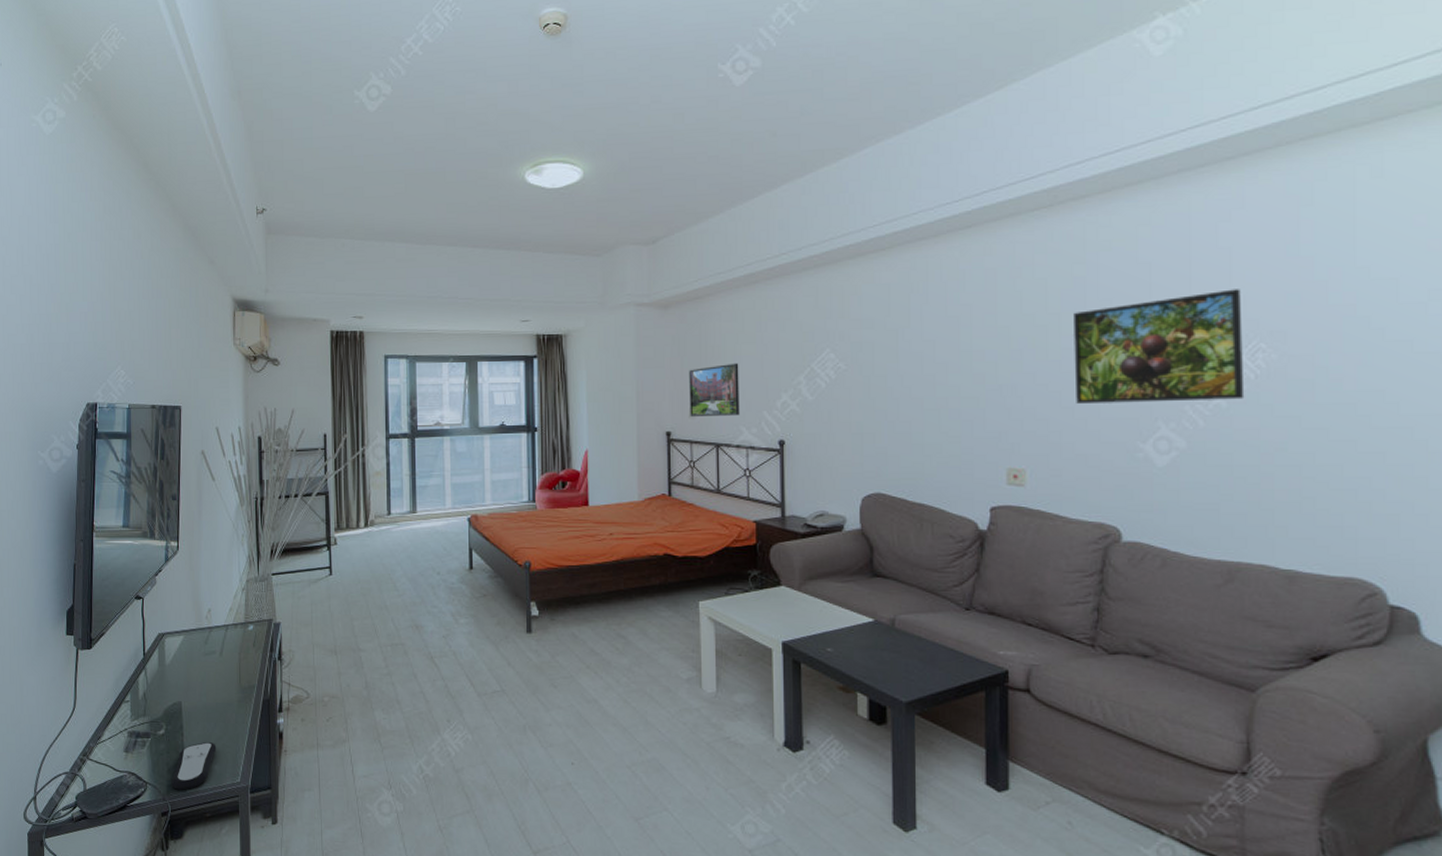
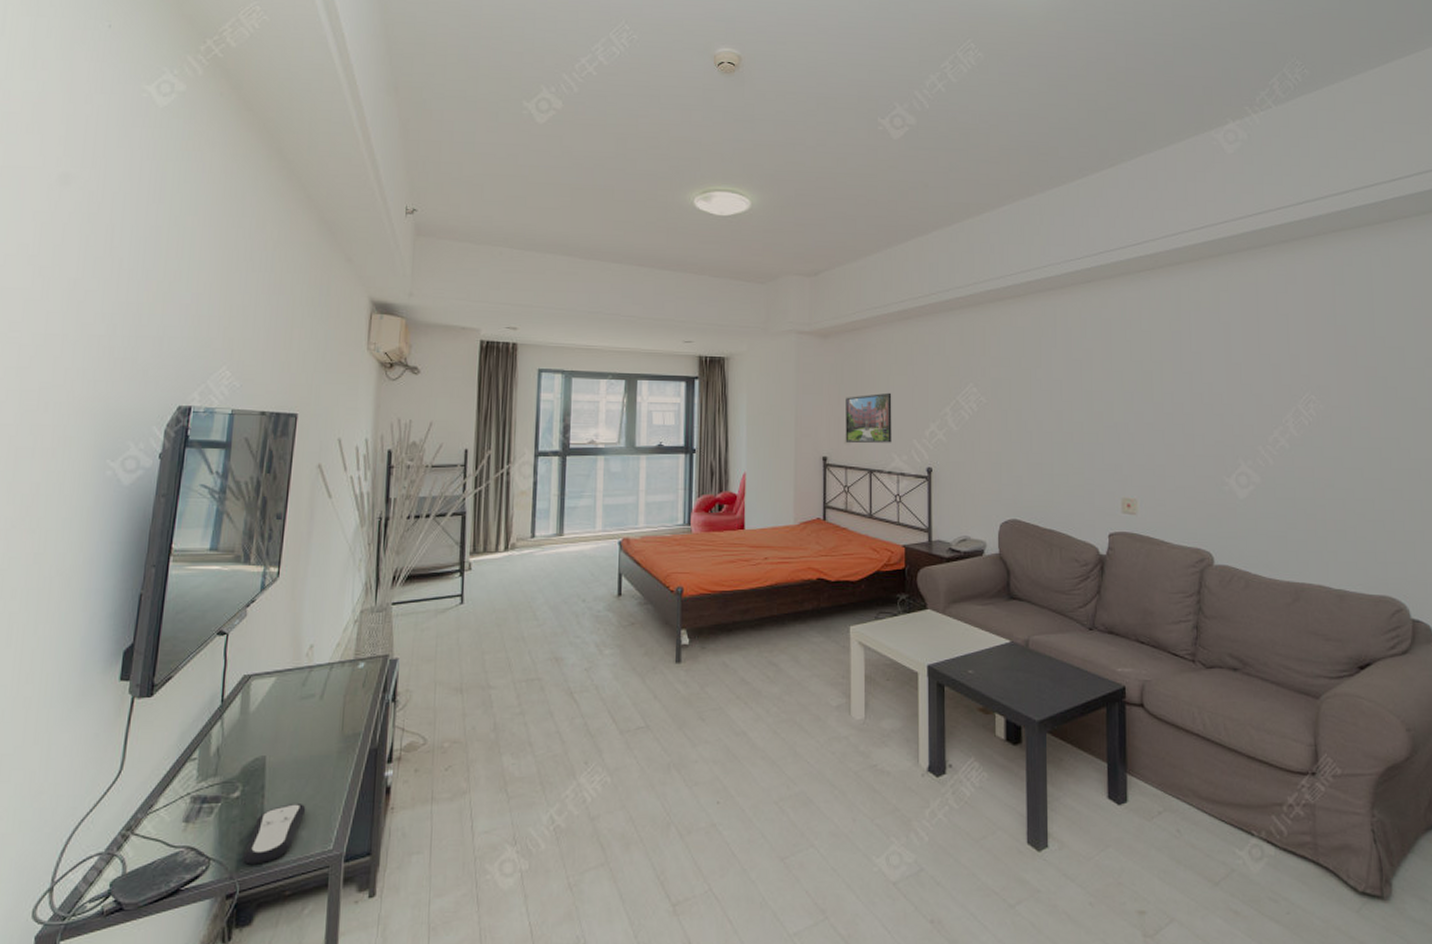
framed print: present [1074,289,1245,404] -> none [1172,349,1302,443]

